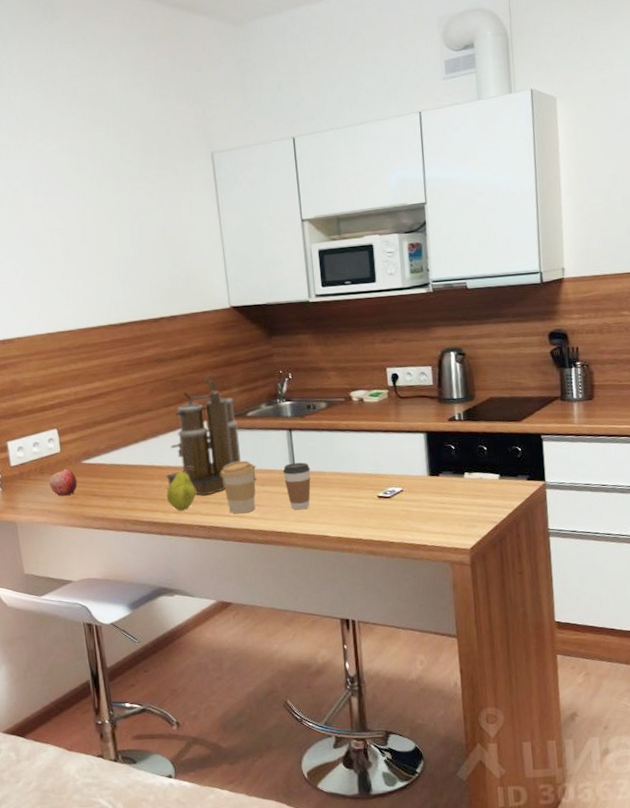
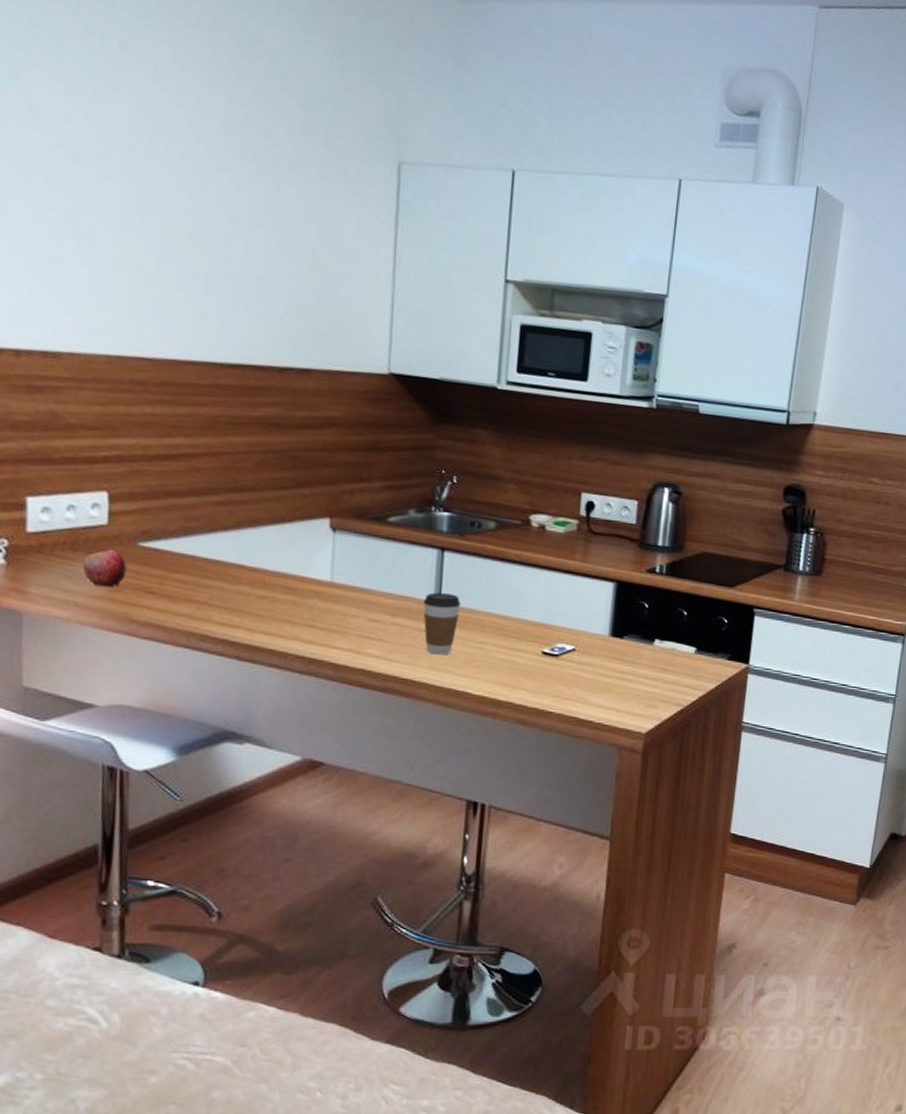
coffee maker: present [165,375,257,496] -> none [259,458,389,617]
fruit: present [166,467,196,511] -> none [255,575,302,632]
coffee cup: present [221,460,256,514] -> none [338,578,387,648]

